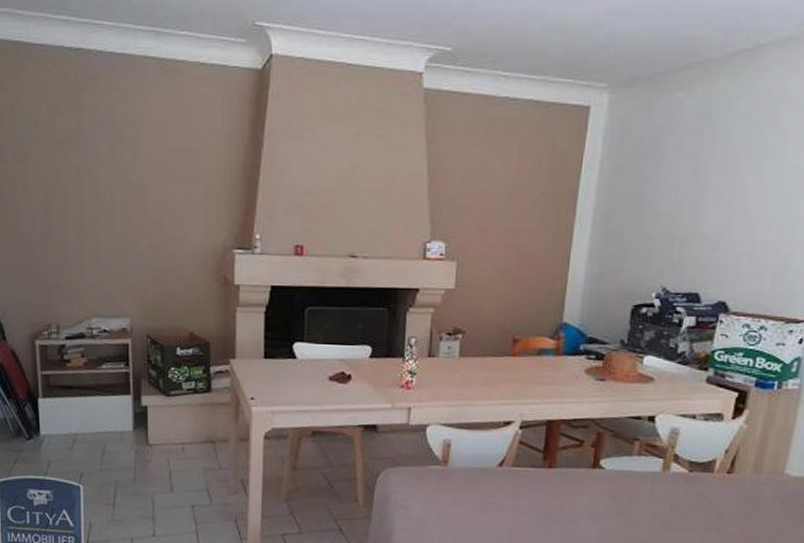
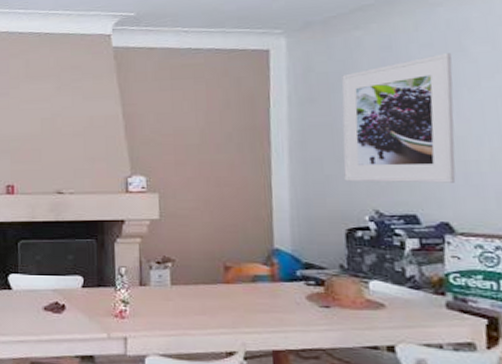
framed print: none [640,125,765,263] -> present [341,53,456,183]

